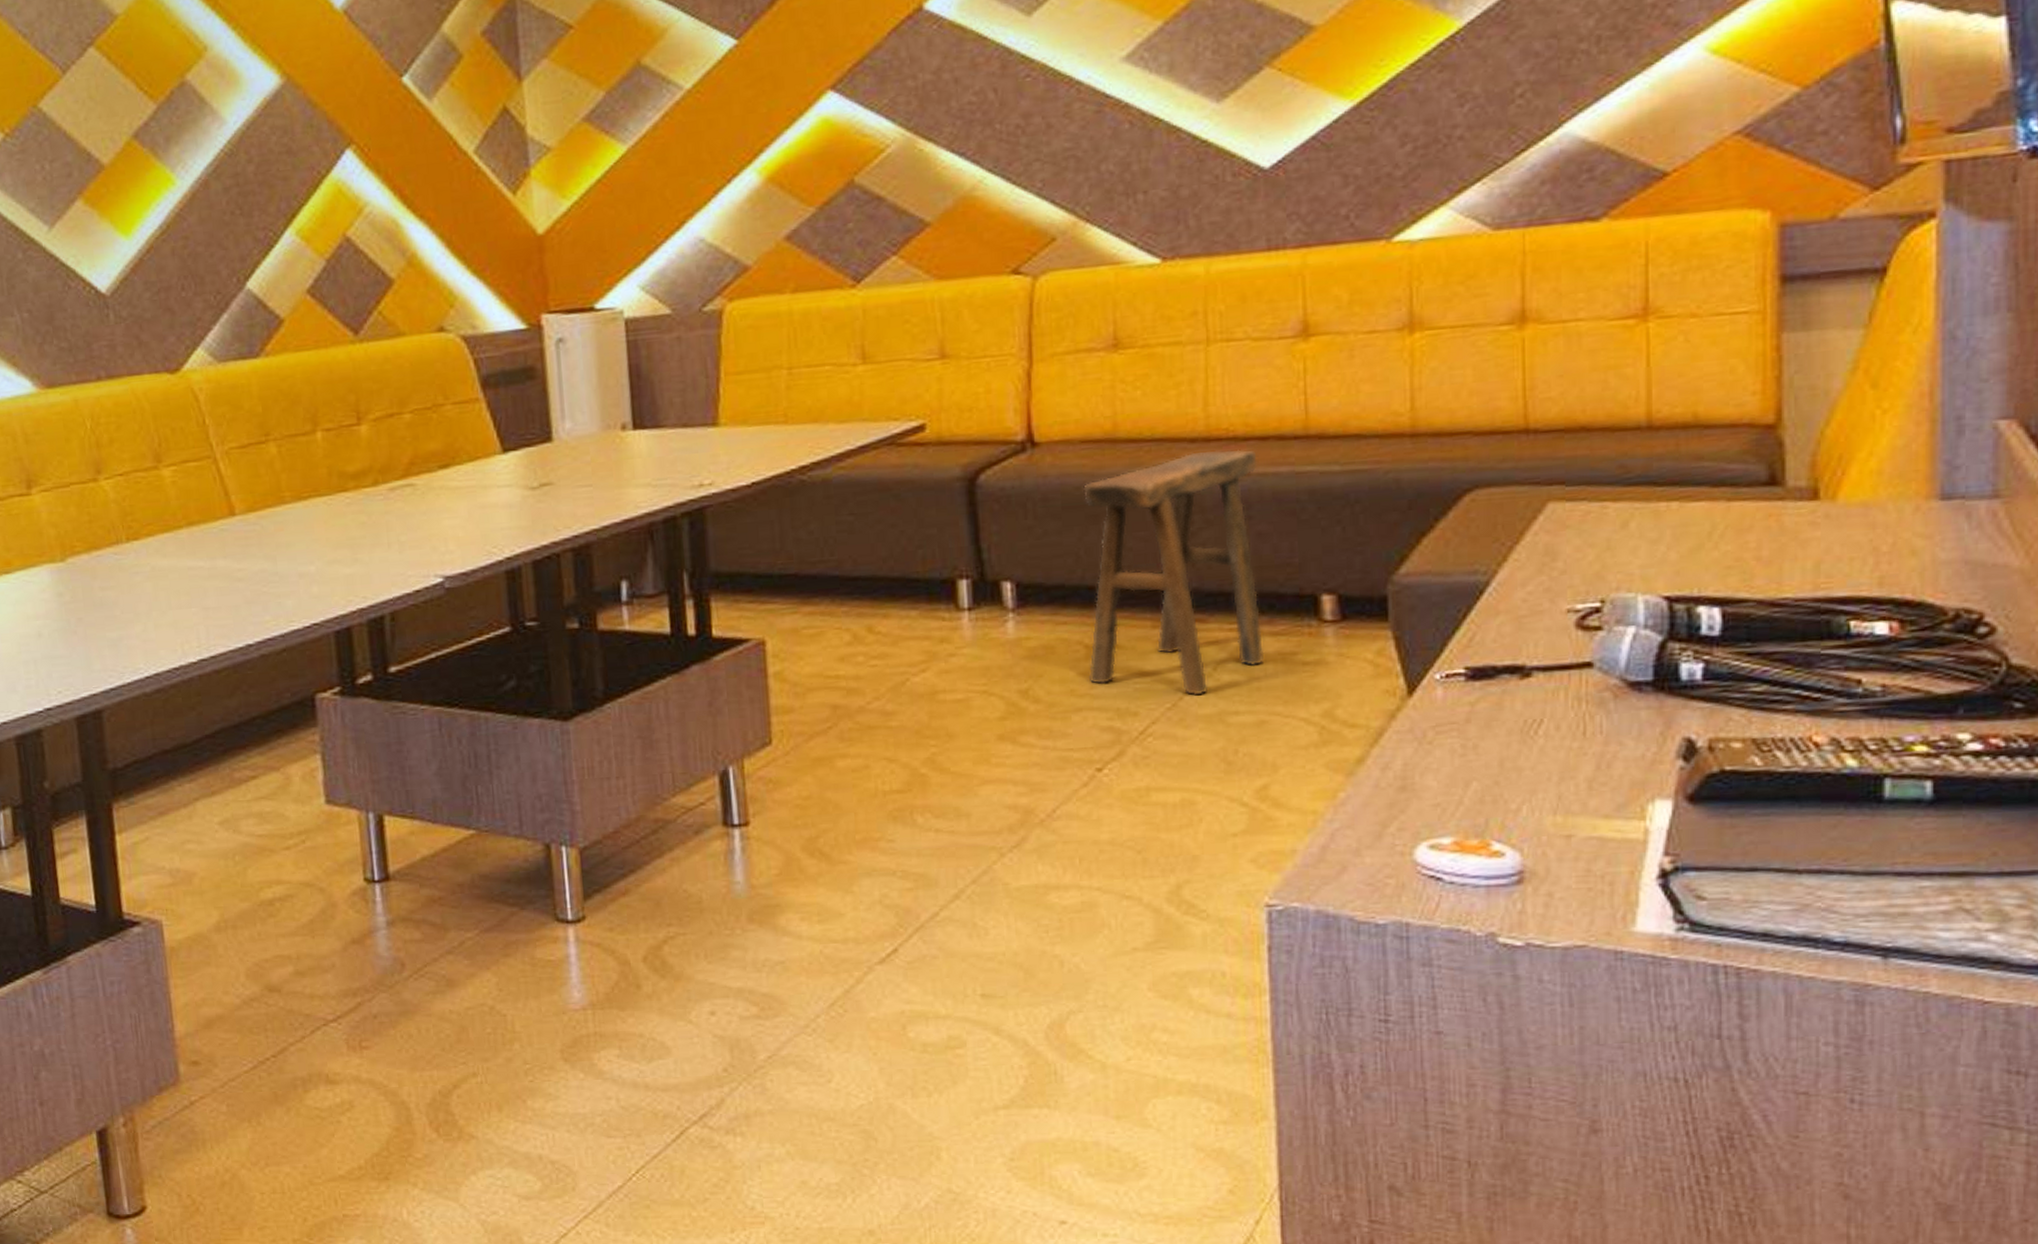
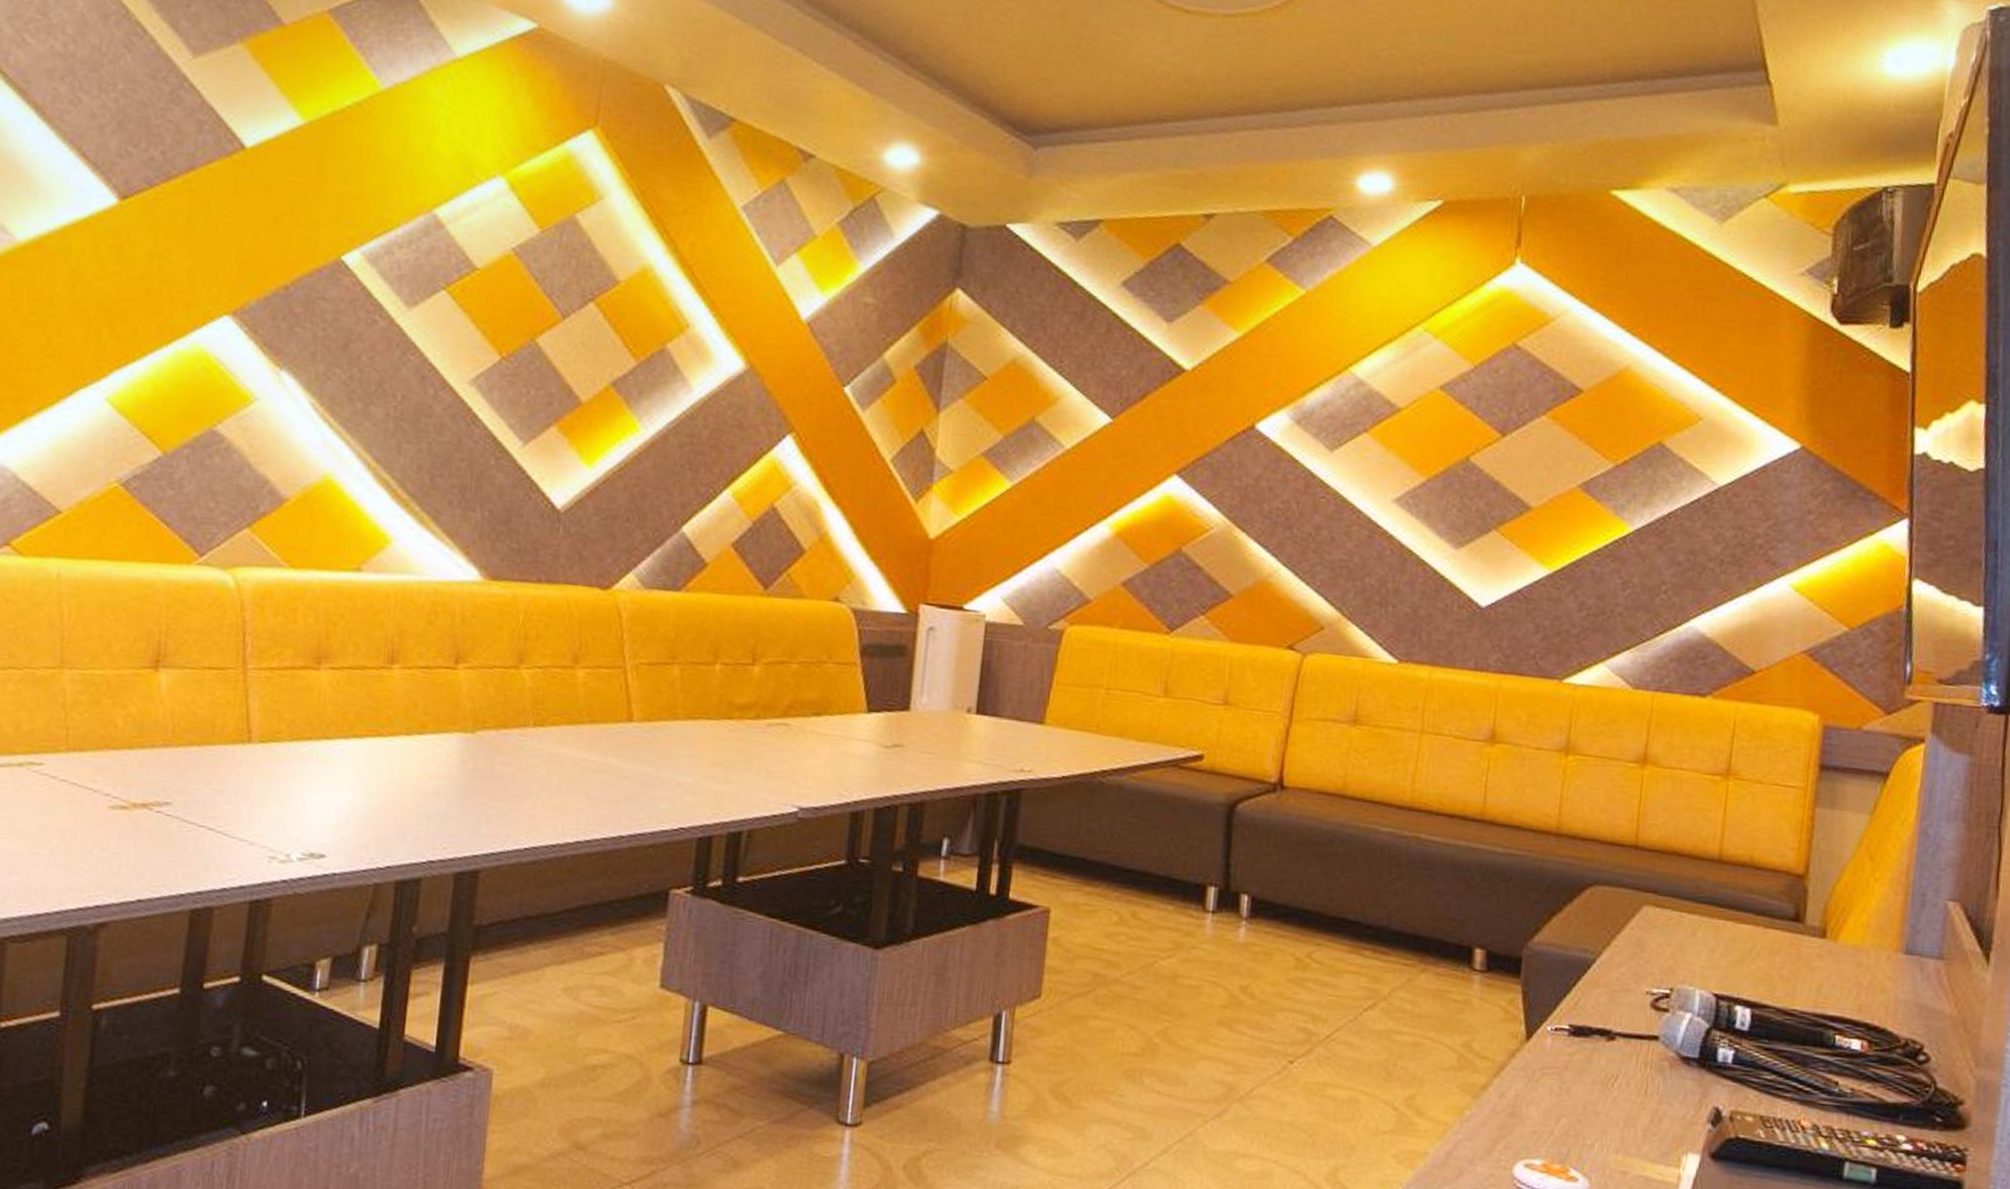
stool: present [1083,449,1265,696] -> none [1294,817,1444,1014]

